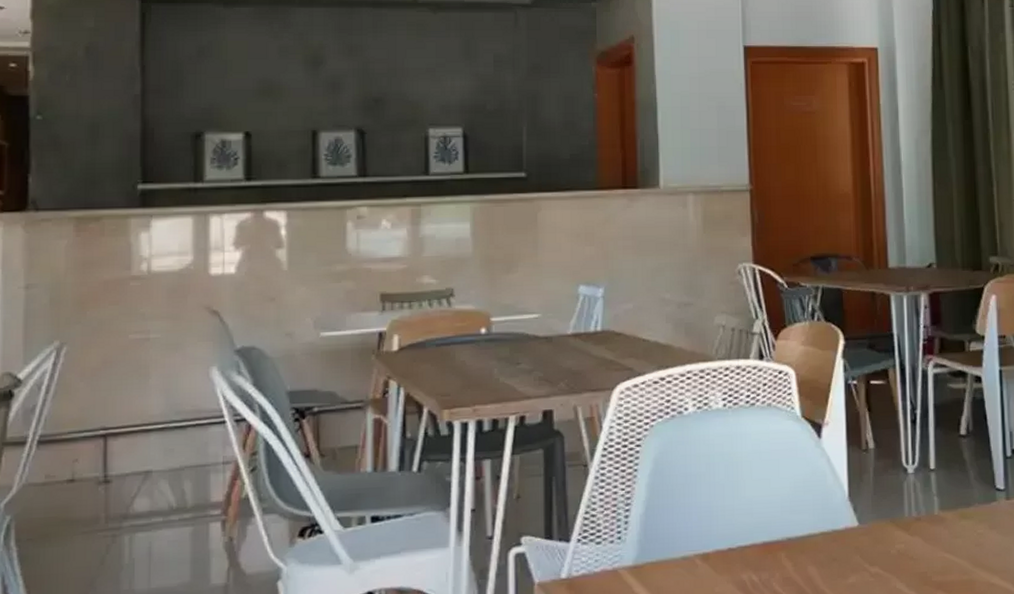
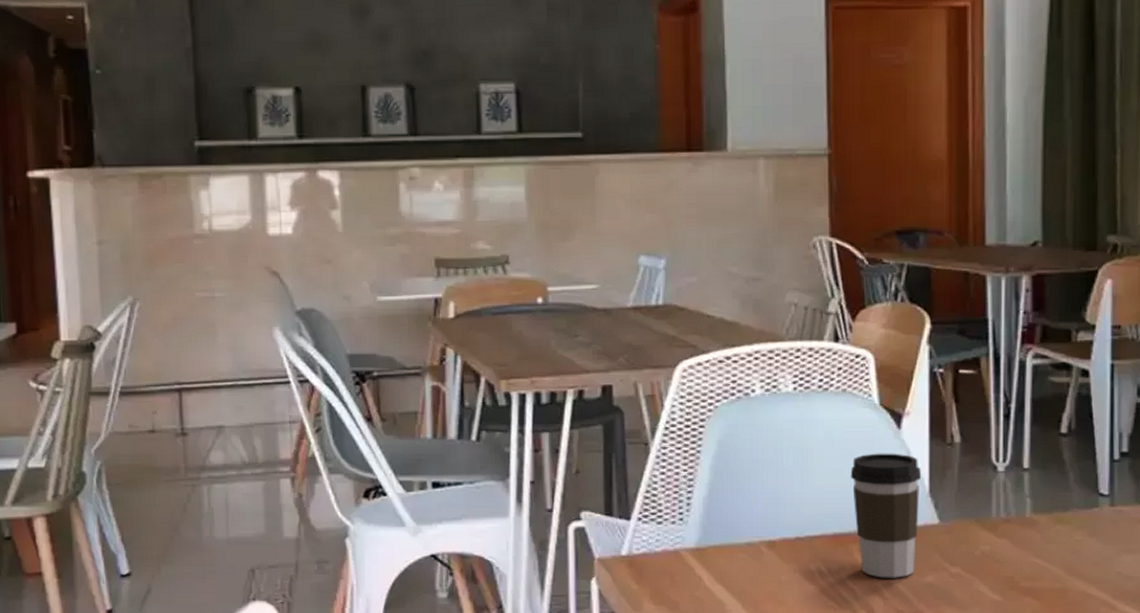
coffee cup: none [777,461,840,583] -> present [850,453,921,578]

